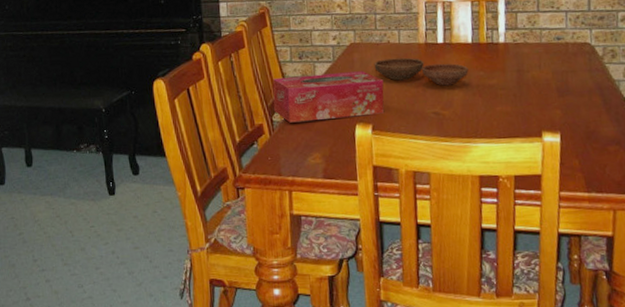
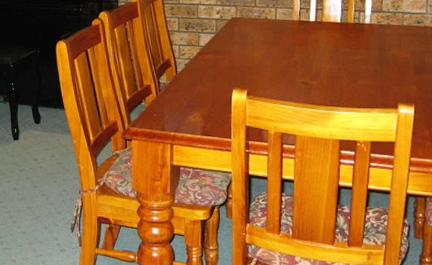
tissue box: present [272,71,385,123] -> none [161,42,260,85]
bowl: present [374,57,468,86] -> none [252,32,336,59]

